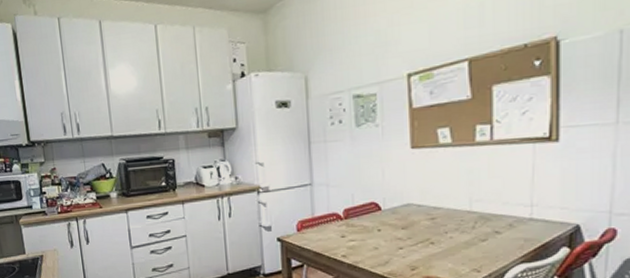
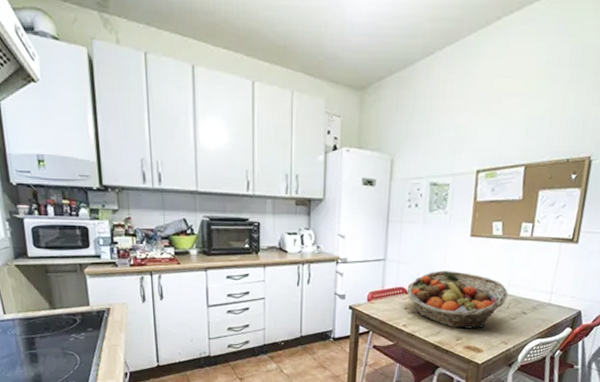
fruit basket: none [341,189,471,256] -> present [407,271,508,329]

